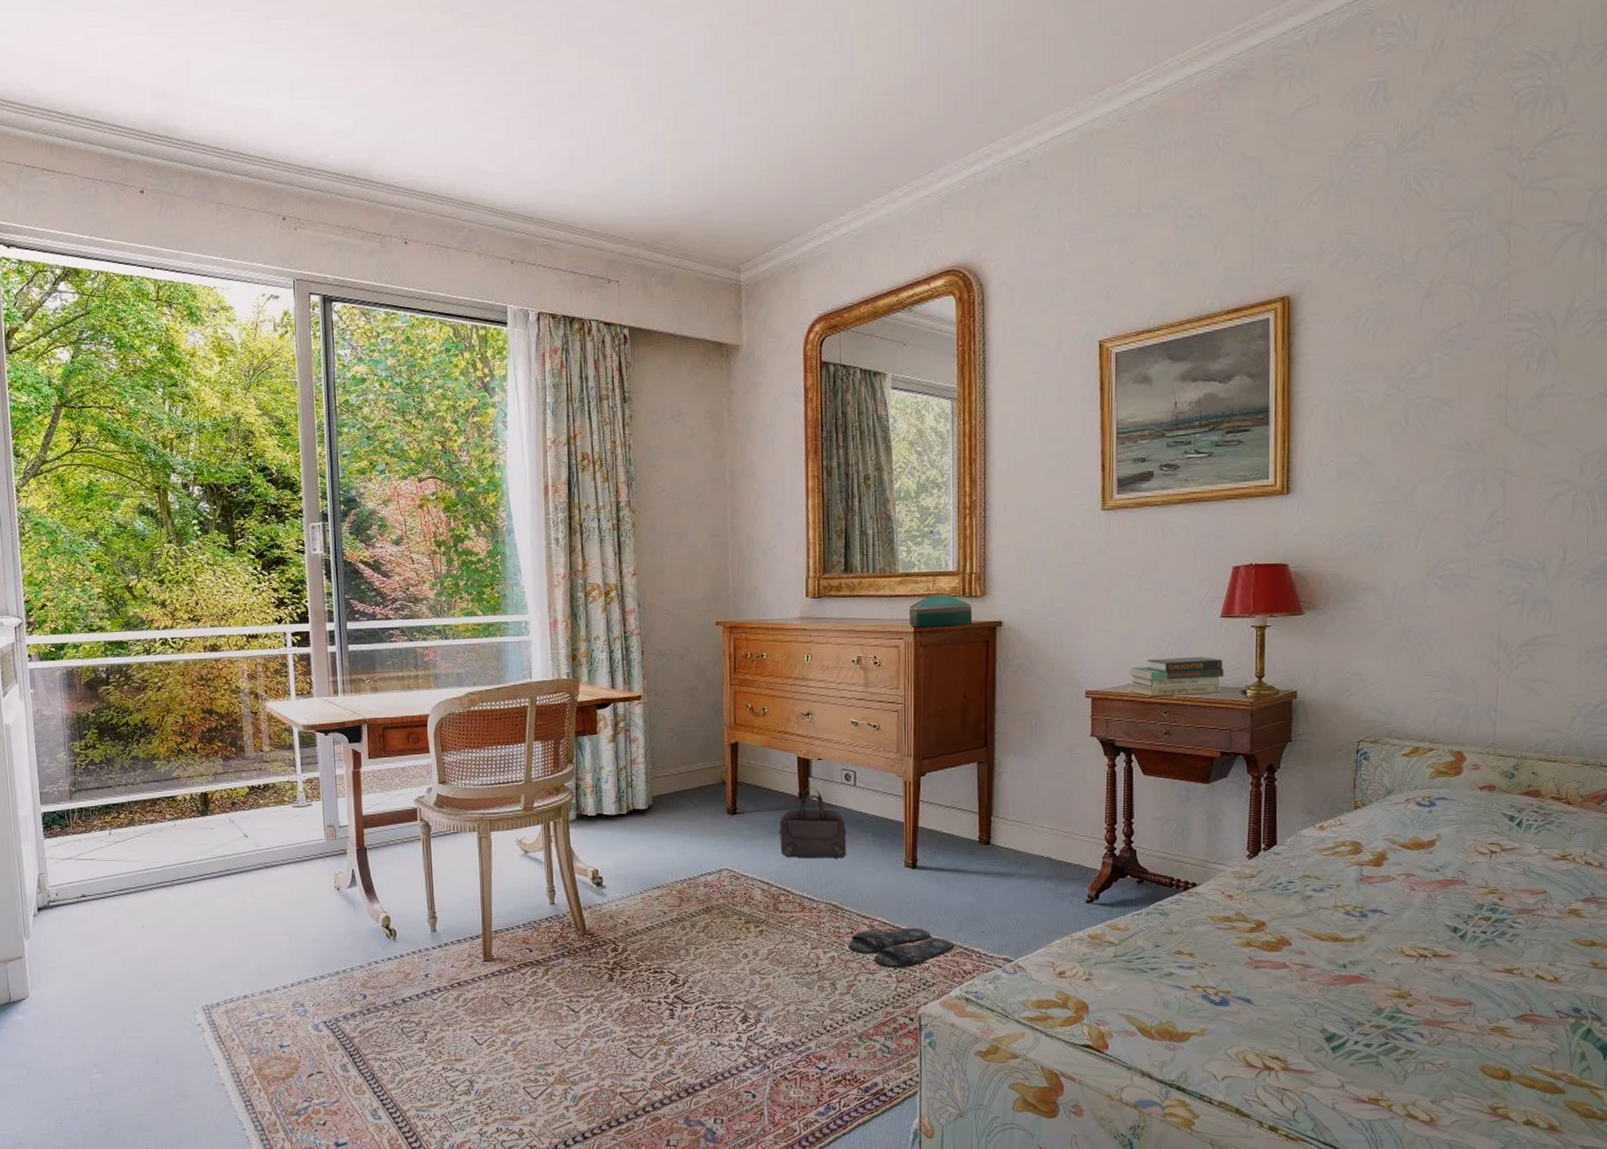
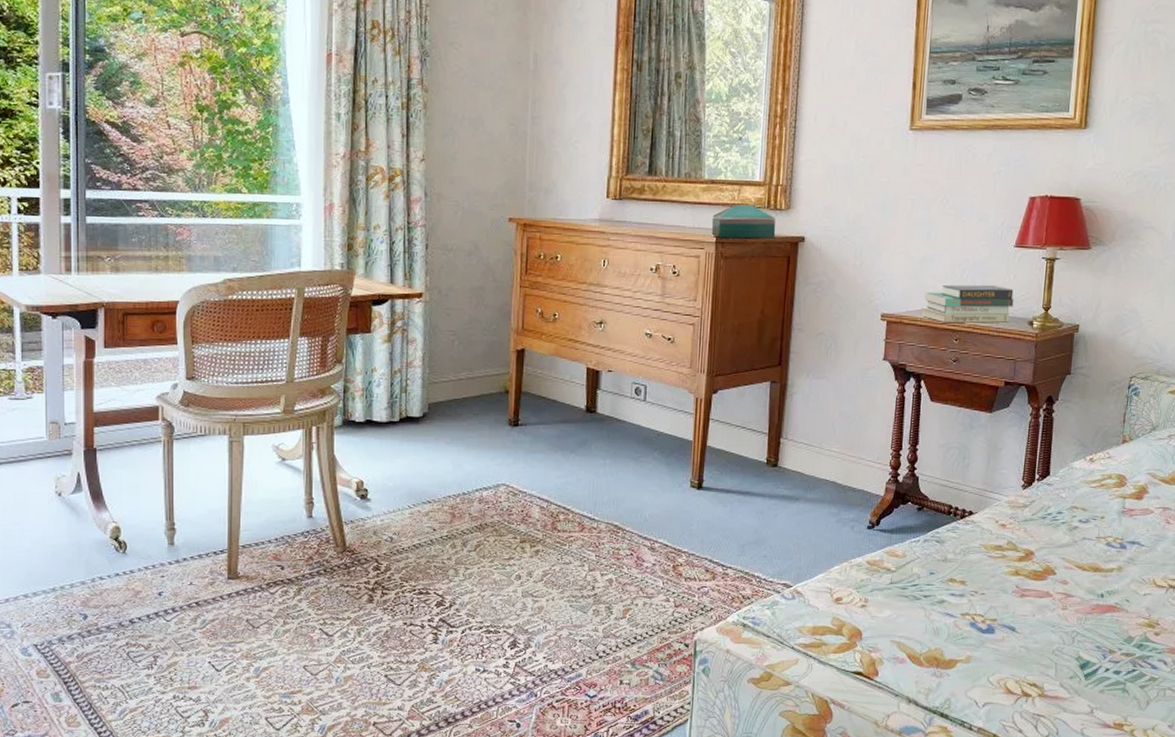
handbag: present [778,786,847,859] -> none [562,399,633,477]
slippers: present [848,927,955,967] -> none [627,550,735,591]

